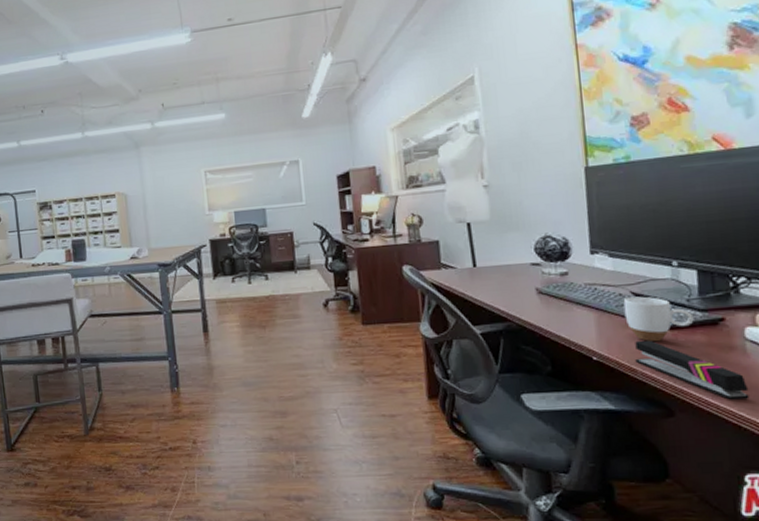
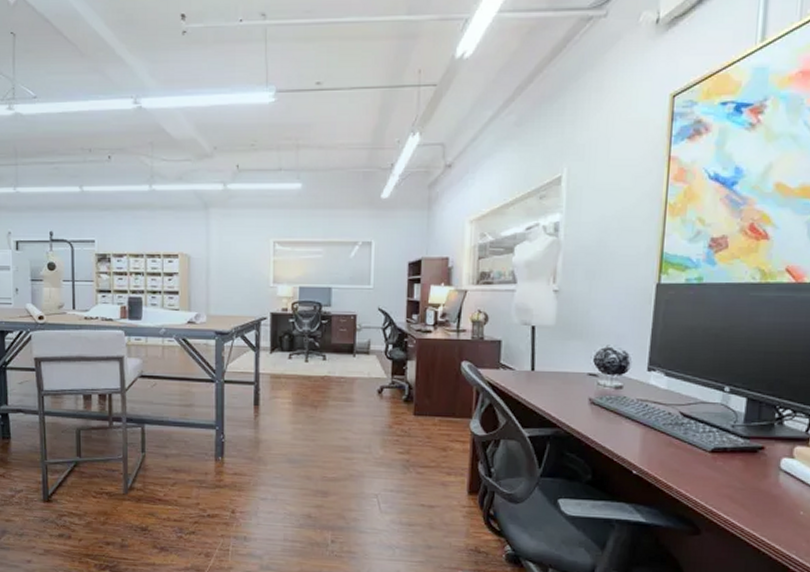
mug: present [623,296,694,342] -> none [670,417,736,463]
stapler: present [635,340,750,400] -> none [672,459,774,526]

